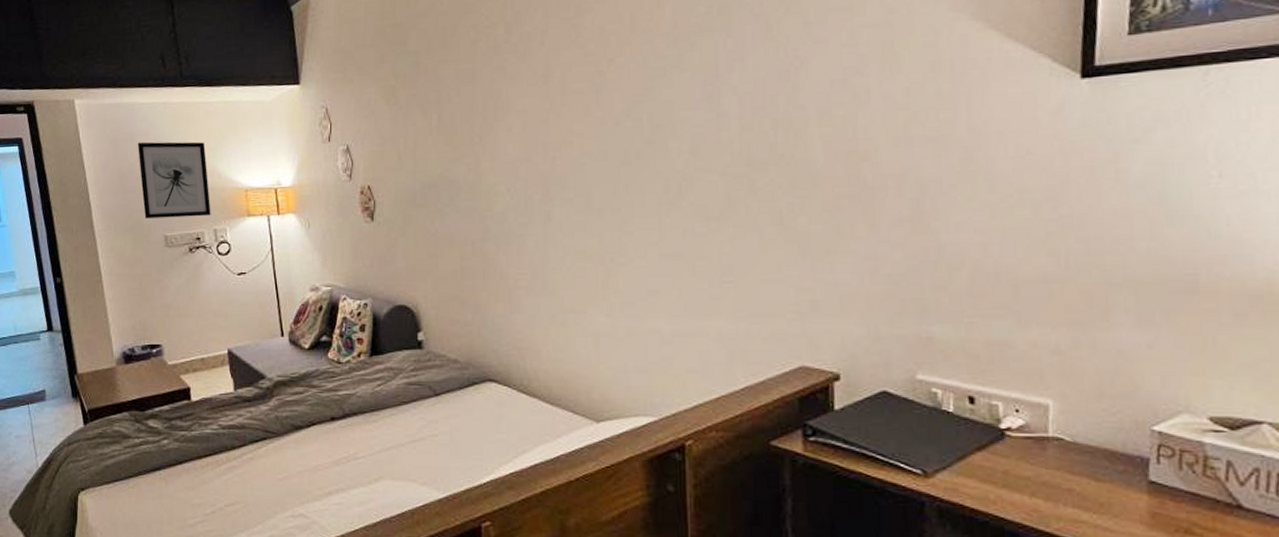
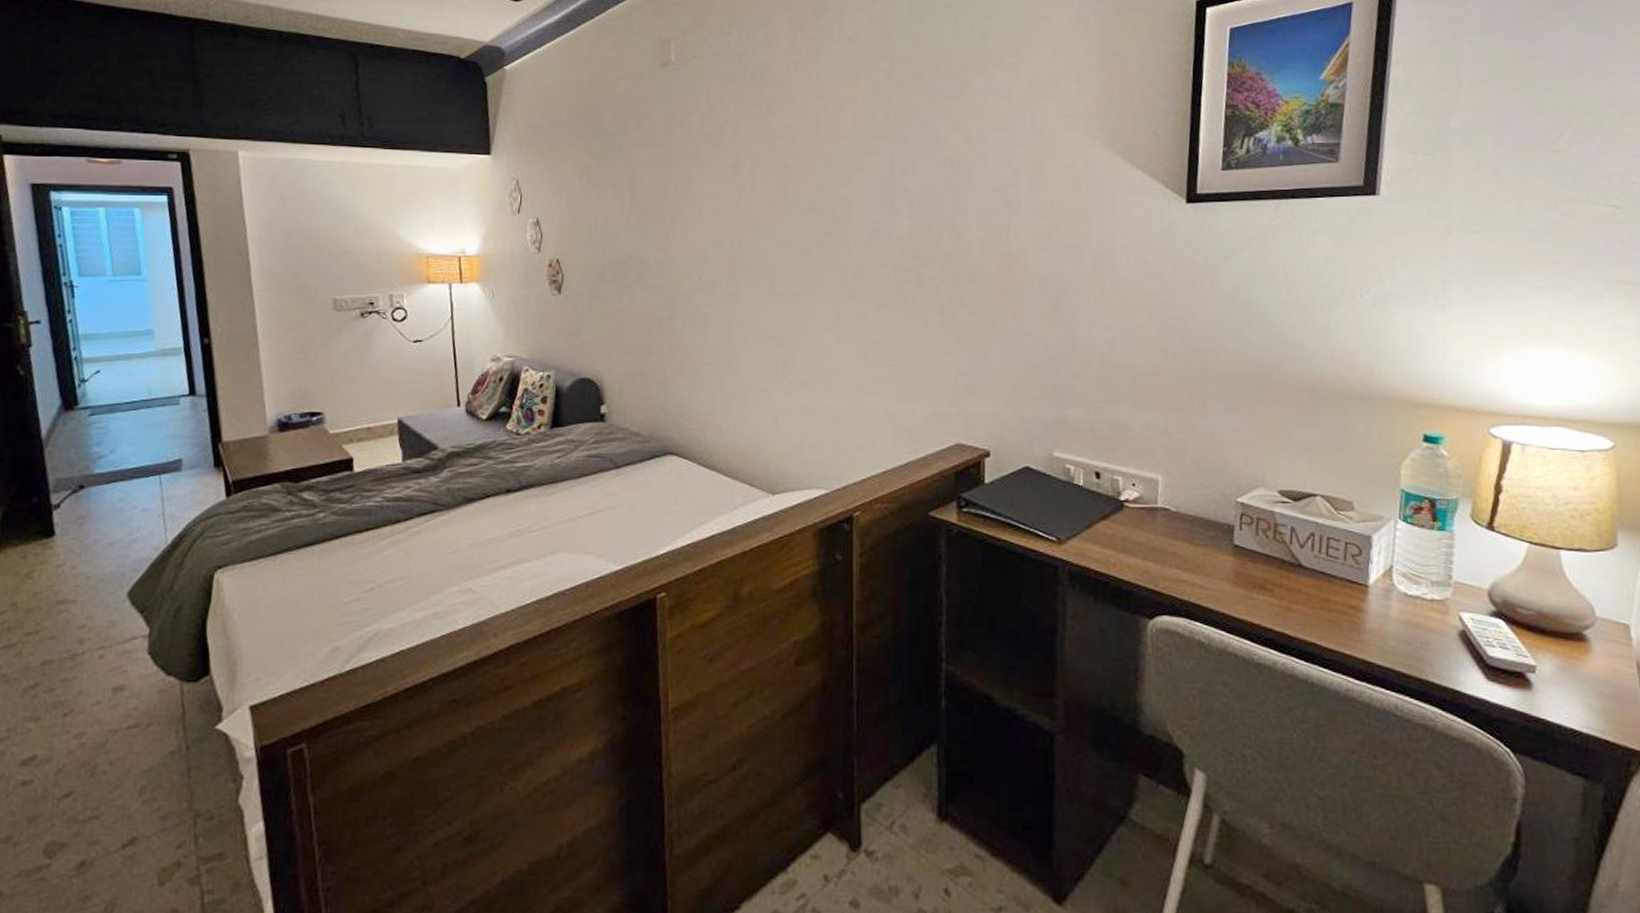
wall art: present [137,141,211,219] -> none [308,200,388,281]

